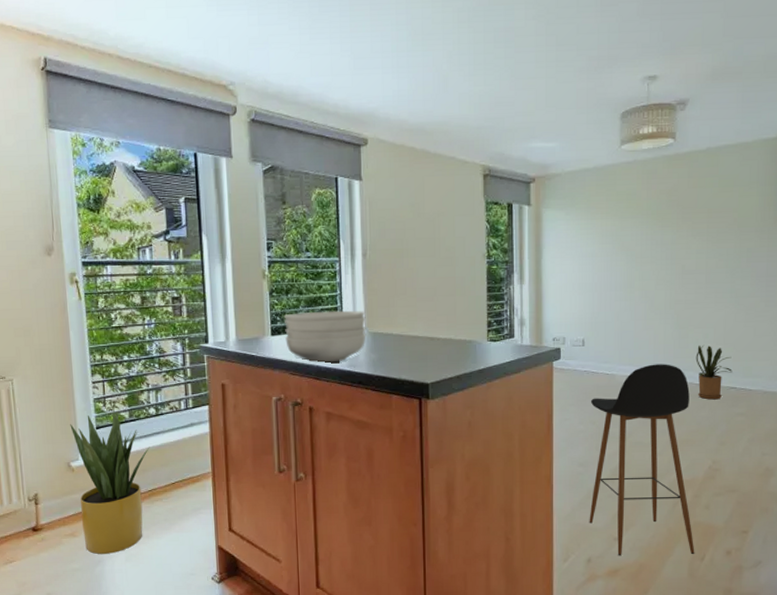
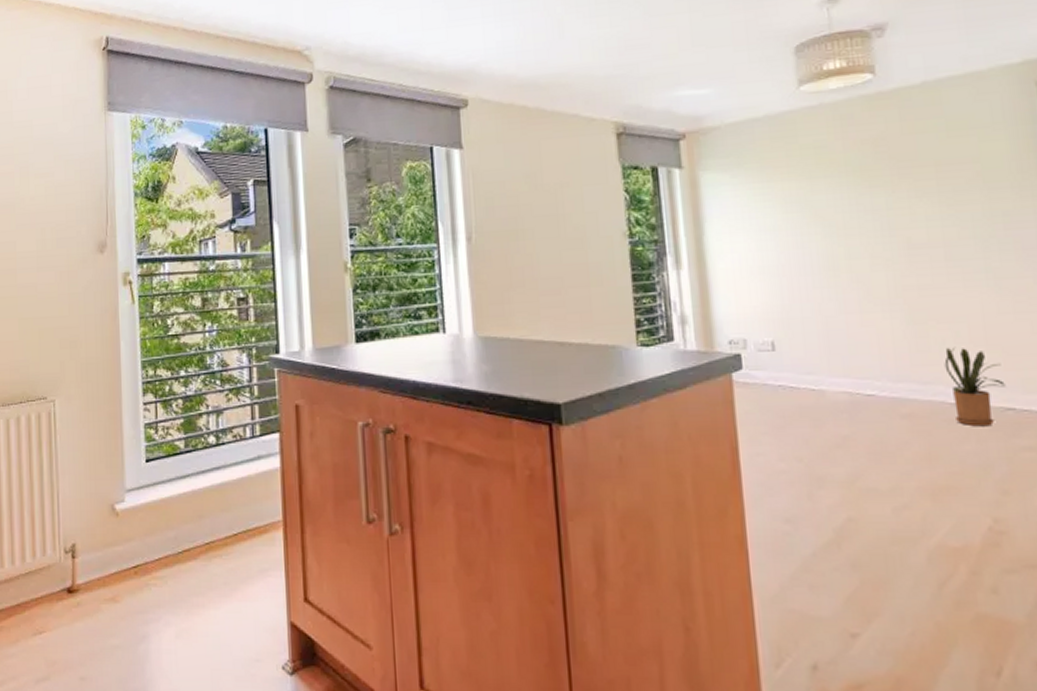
planter: present [70,409,150,554] -> none [116,437,208,627]
bowl: present [283,310,366,363] -> none [370,309,475,377]
bar stool: present [589,364,695,556] -> none [793,374,985,667]

